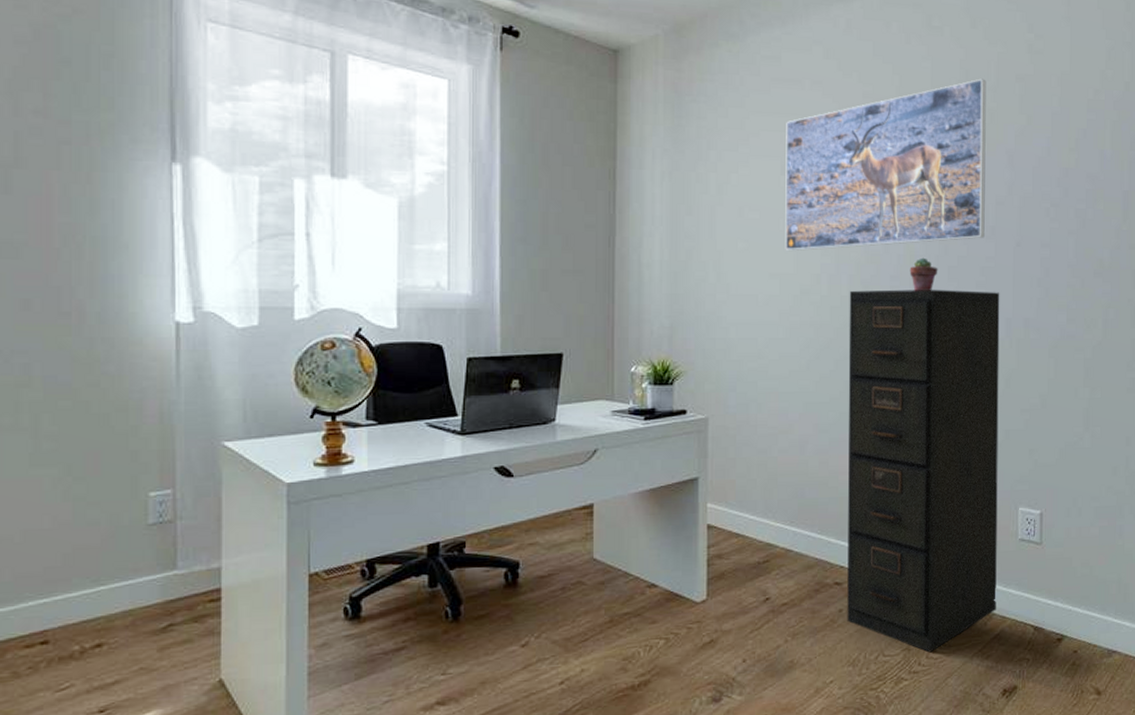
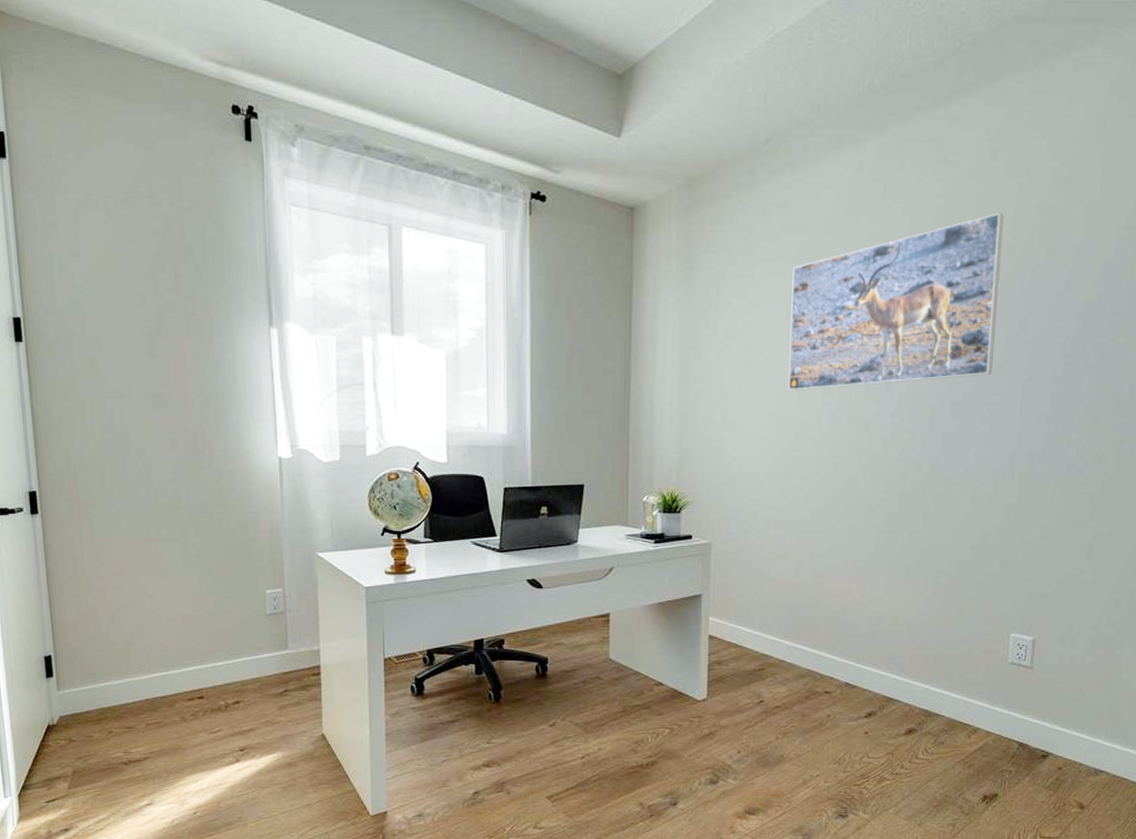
filing cabinet: present [847,289,1000,653] -> none [834,425,1005,758]
potted succulent: present [909,257,938,291] -> none [911,395,941,428]

